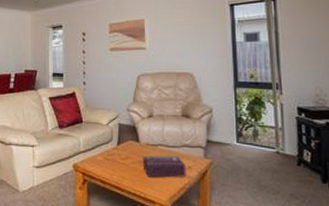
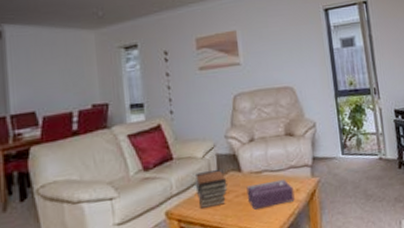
book stack: none [99,136,126,168] -> present [195,168,228,209]

